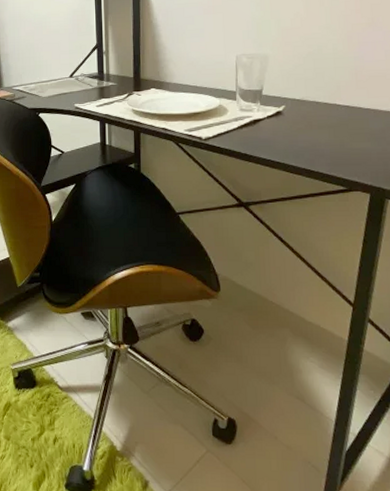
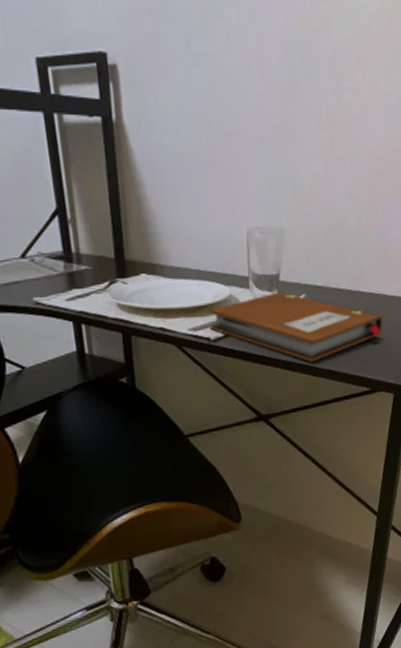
notebook: none [202,103,358,161] -> present [209,291,382,362]

